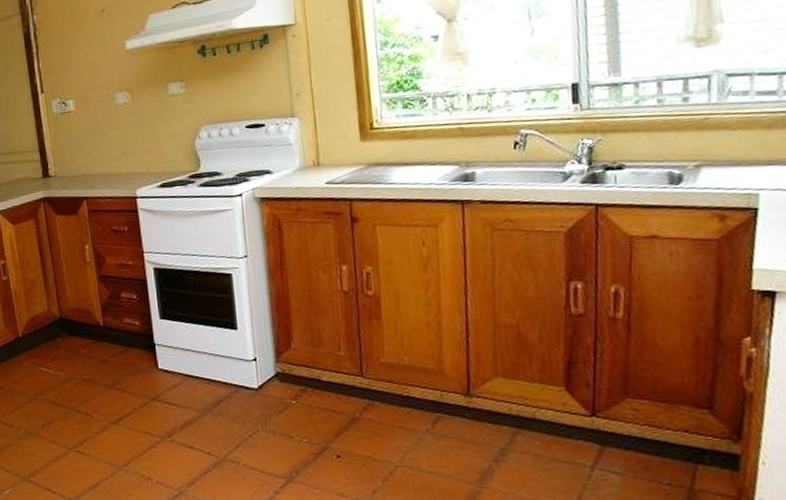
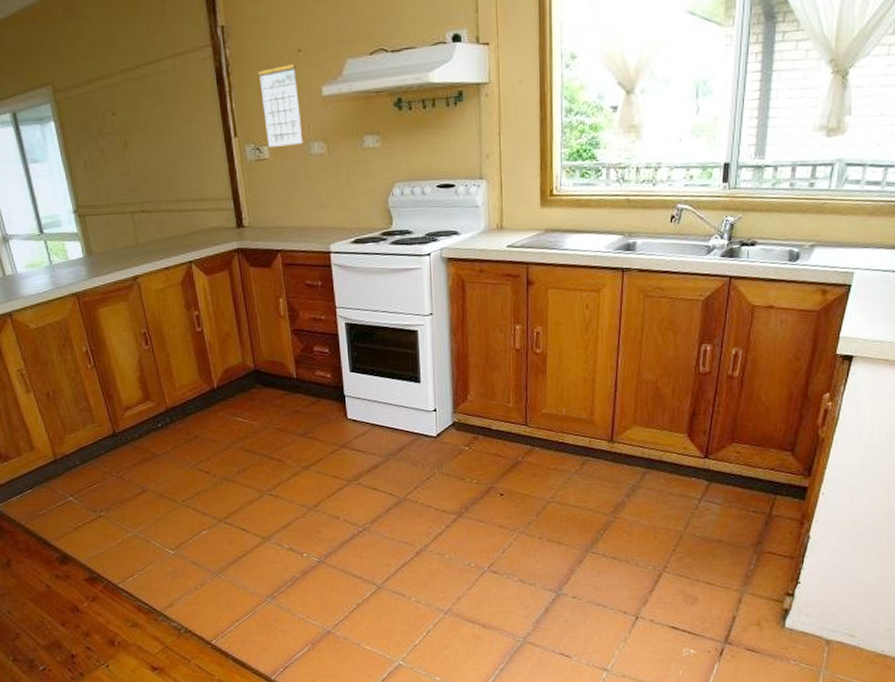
calendar: none [63,11,108,101] -> present [258,49,304,147]

